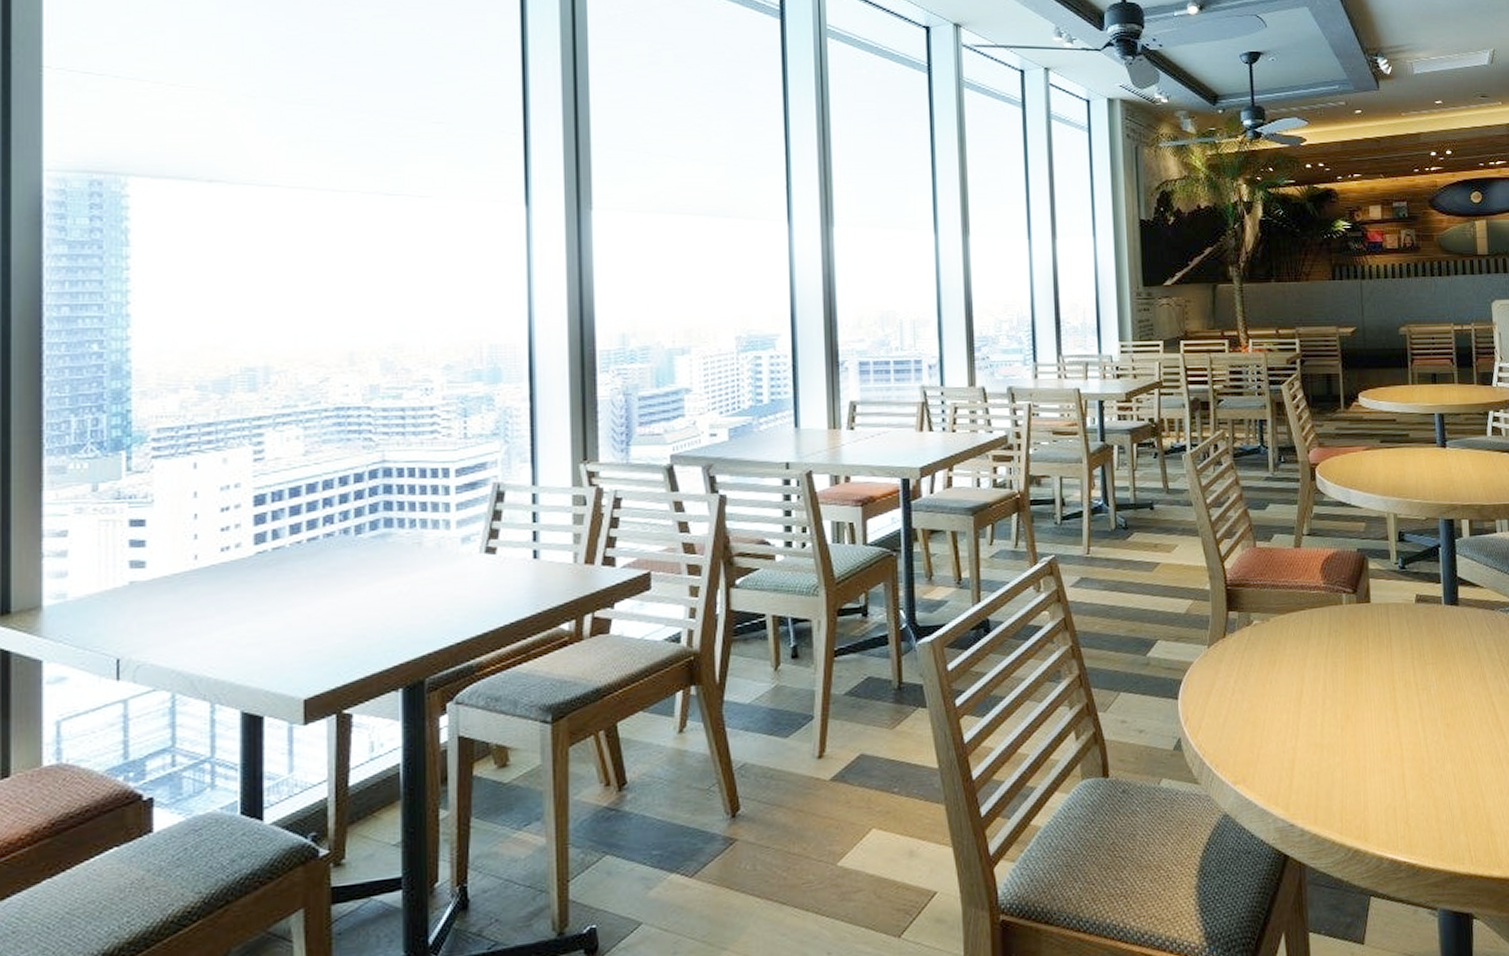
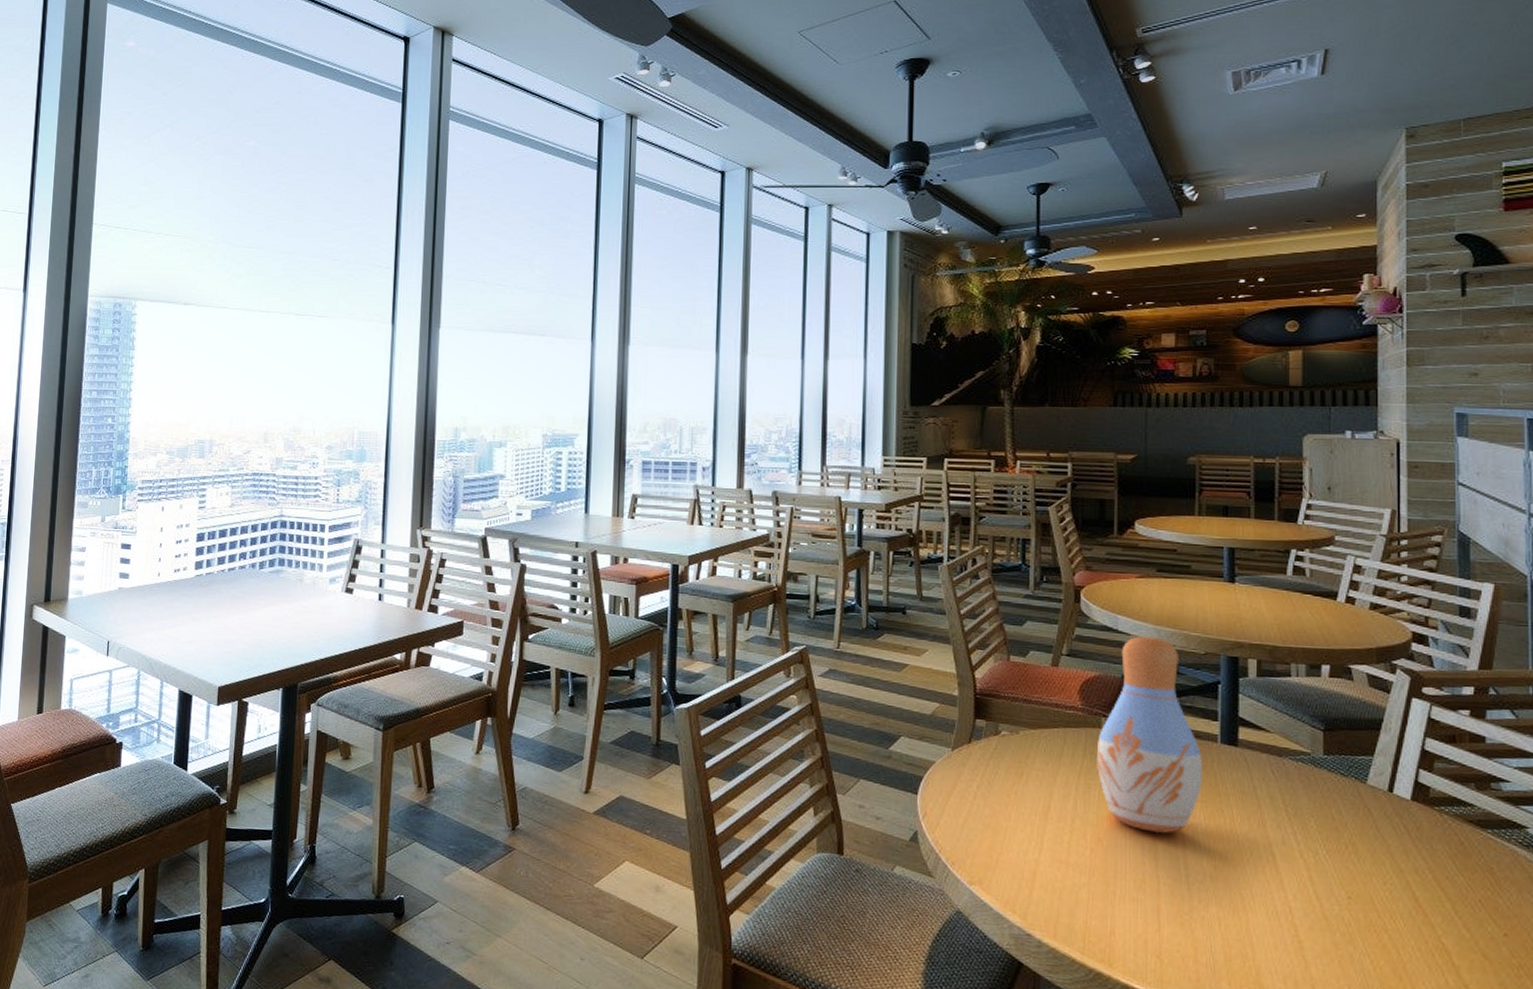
vase: none [1340,507,1432,701] -> present [1096,636,1203,833]

